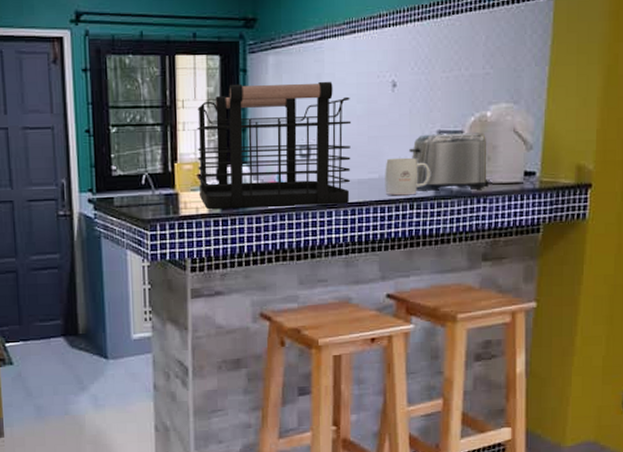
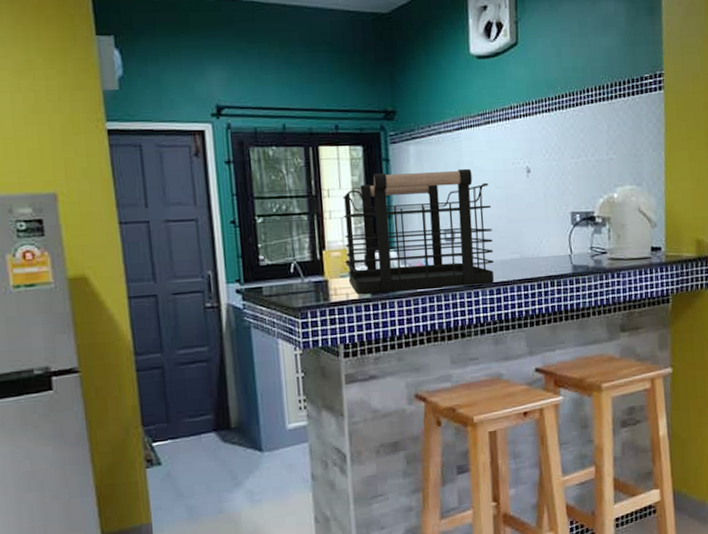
mug: present [385,157,430,196] -> none [525,237,568,275]
toaster: present [408,132,490,191] -> none [545,213,622,269]

